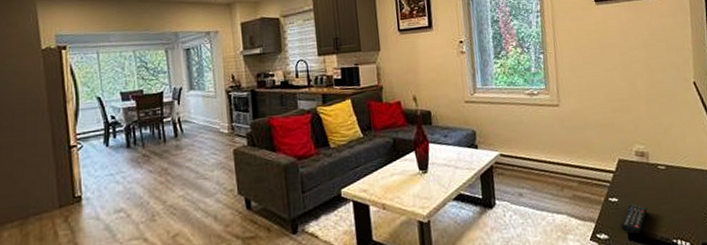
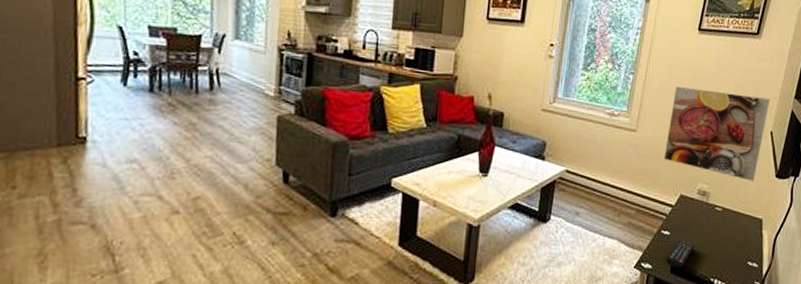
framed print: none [586,51,691,135] -> present [663,86,771,181]

